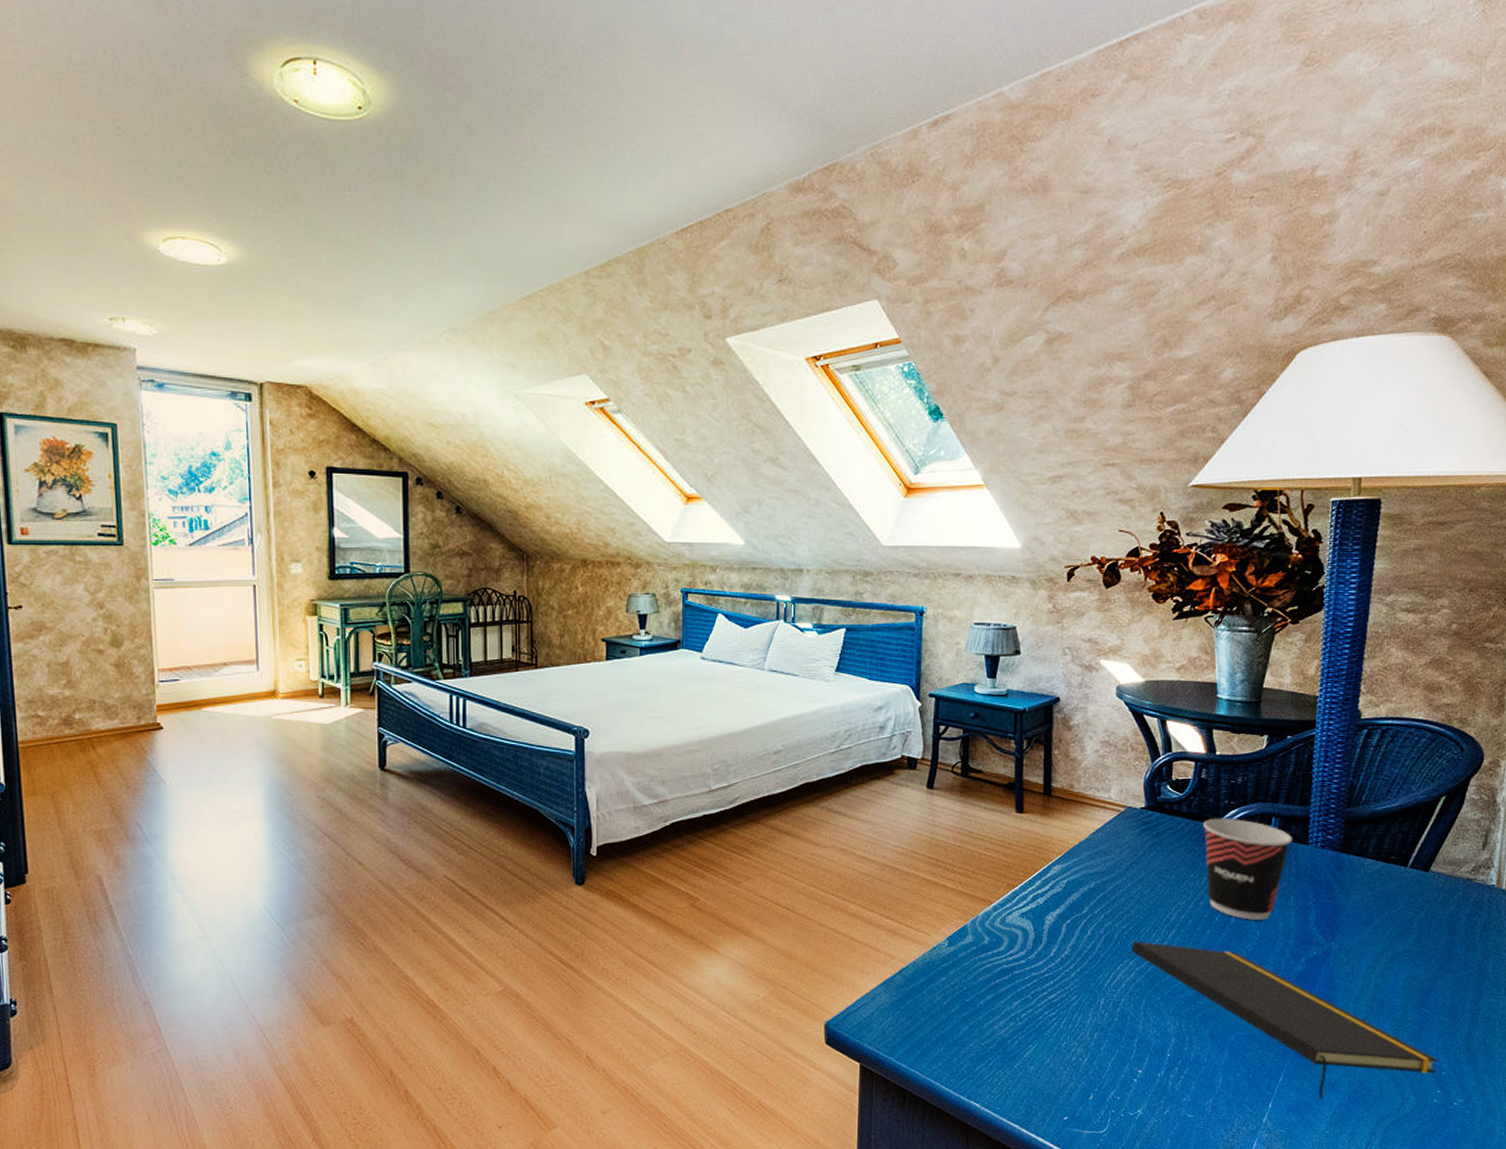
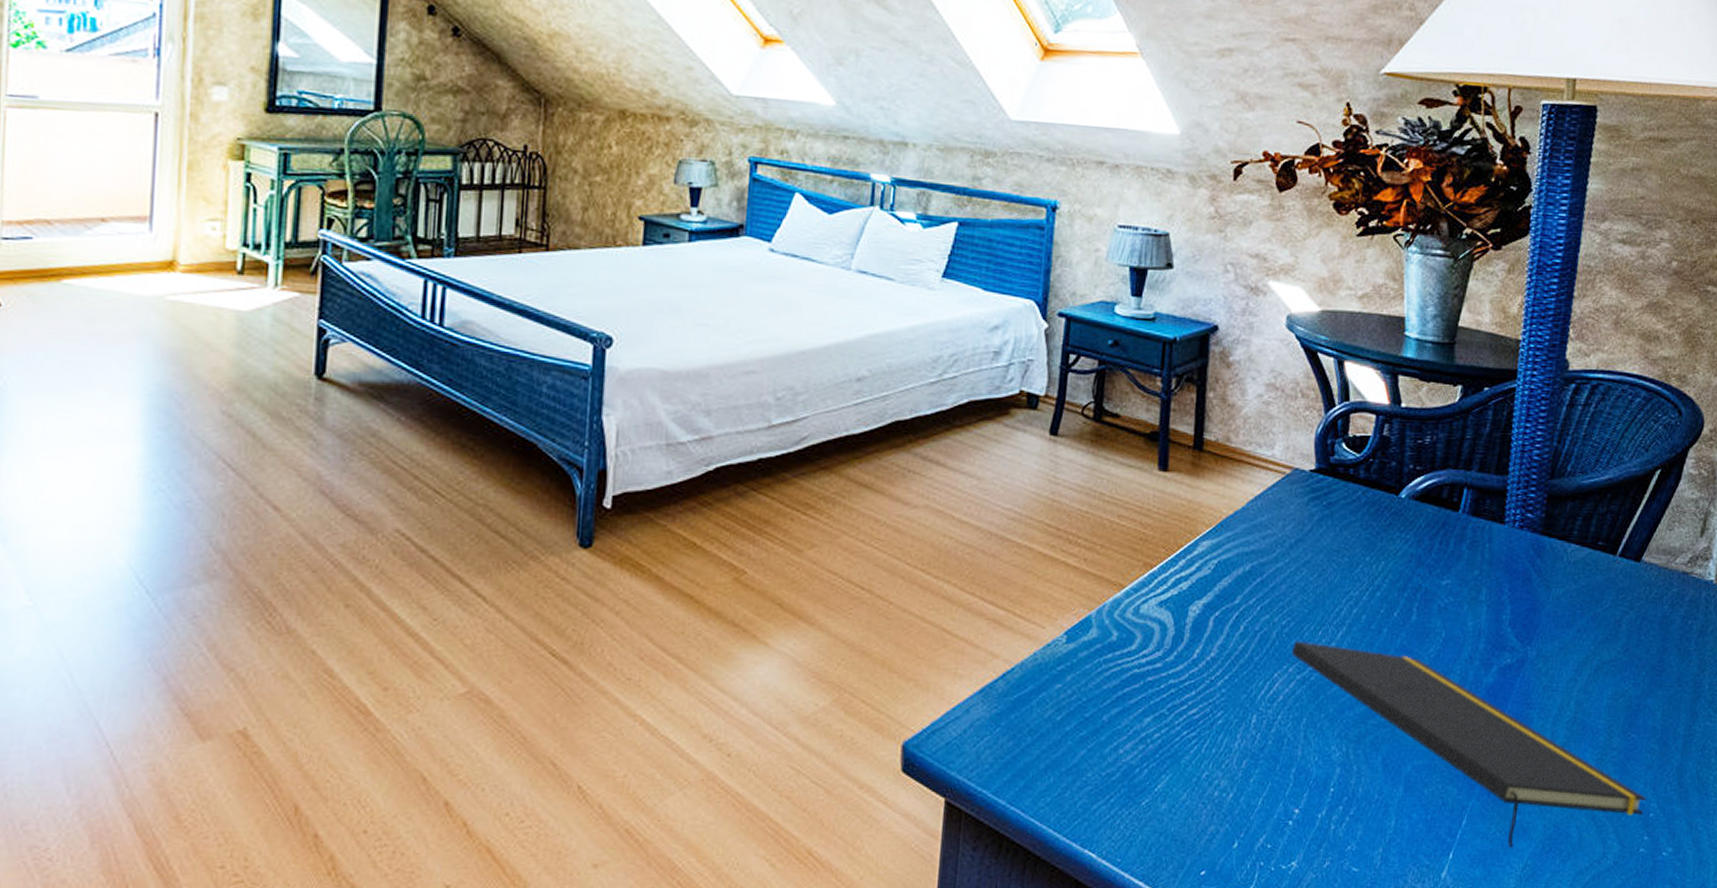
cup: present [1203,818,1292,920] -> none [1383,486,1487,617]

